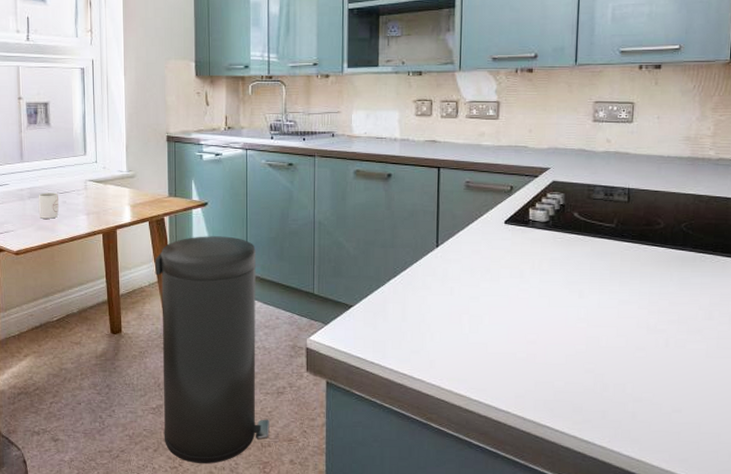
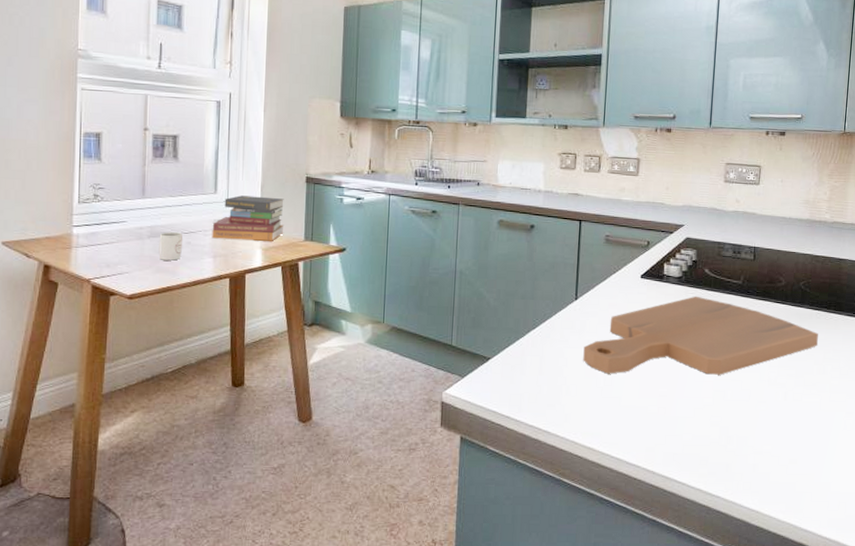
books: none [84,156,149,198] -> present [212,195,284,241]
pedal bin: present [155,236,270,464] -> none [284,283,400,528]
cutting board: none [446,240,703,321] -> present [583,295,818,375]

